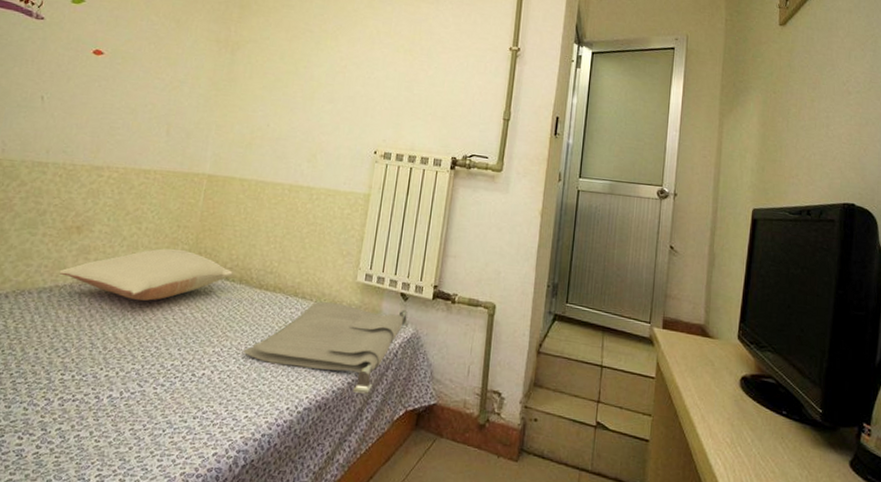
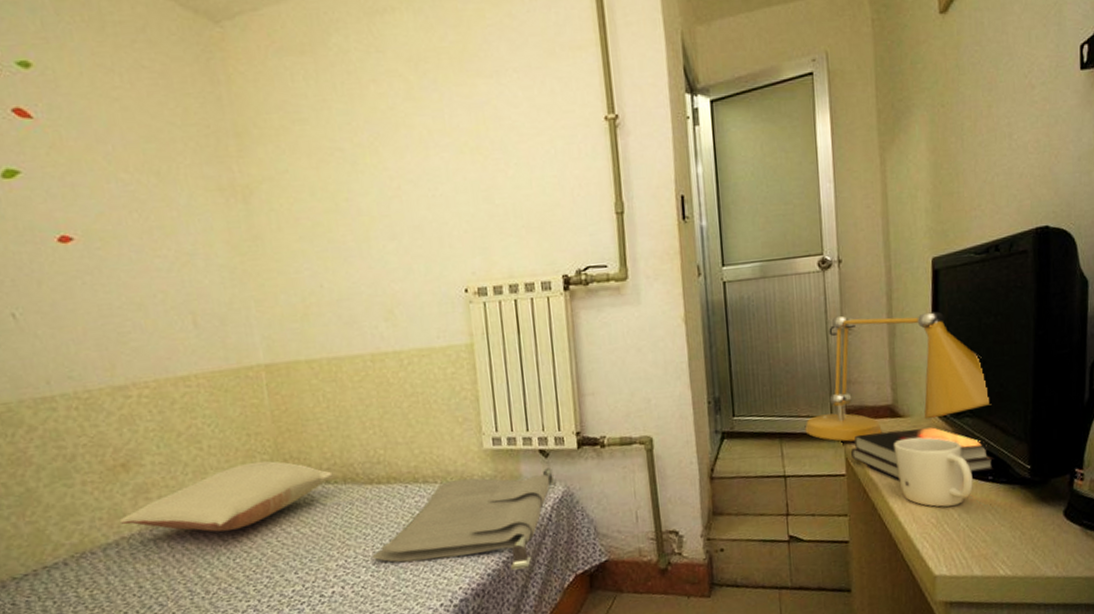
table lamp: none [625,238,792,349] -> present [804,311,992,442]
hardback book: none [662,344,790,406] -> present [851,427,995,480]
mug: none [700,357,768,431] -> present [894,436,973,507]

